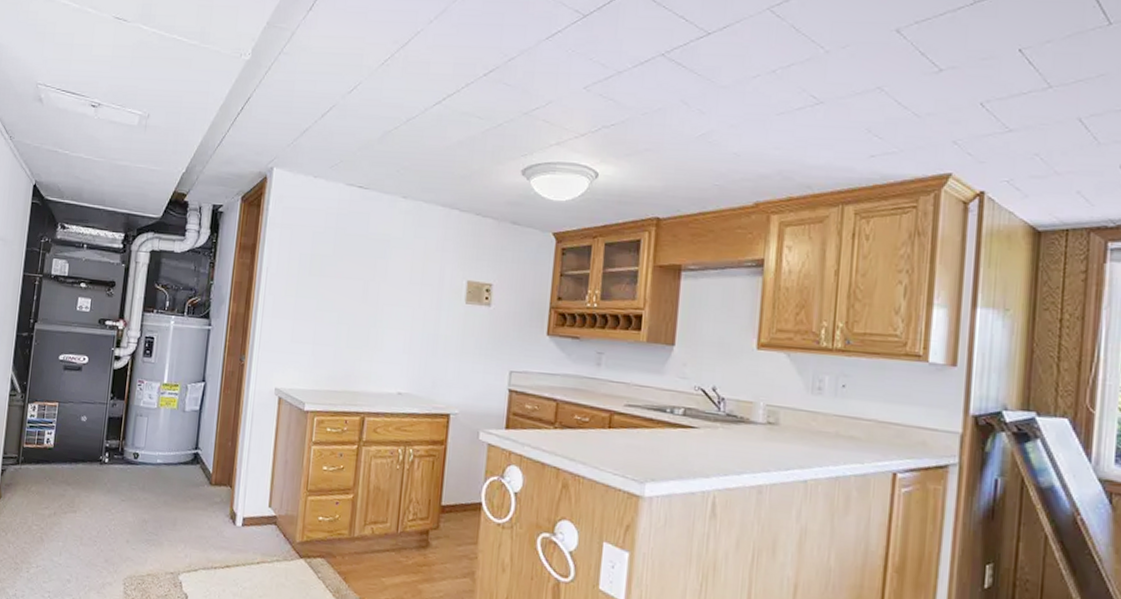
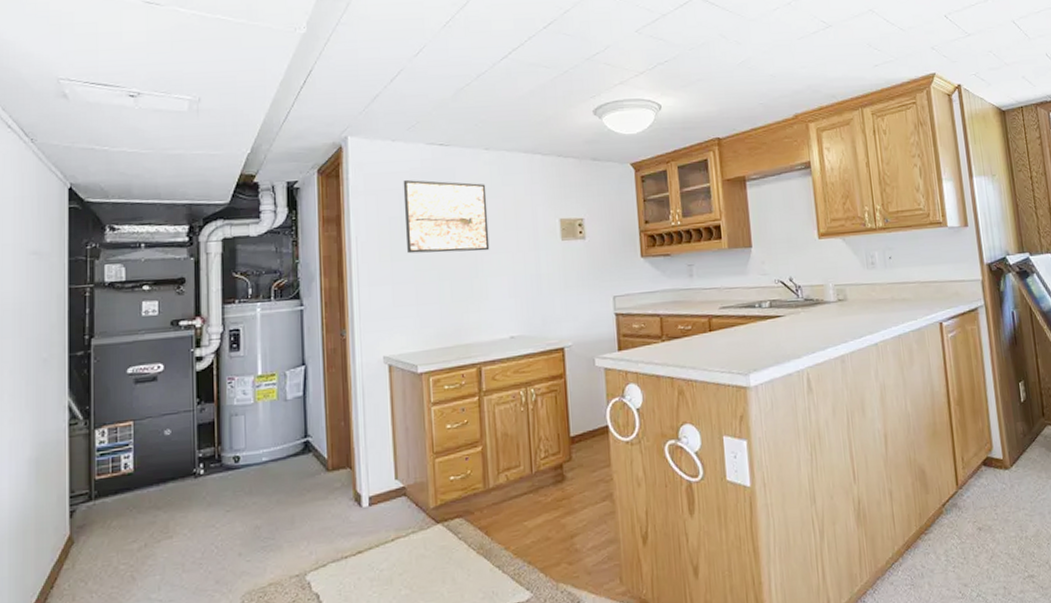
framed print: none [312,217,398,302] -> present [403,179,490,254]

